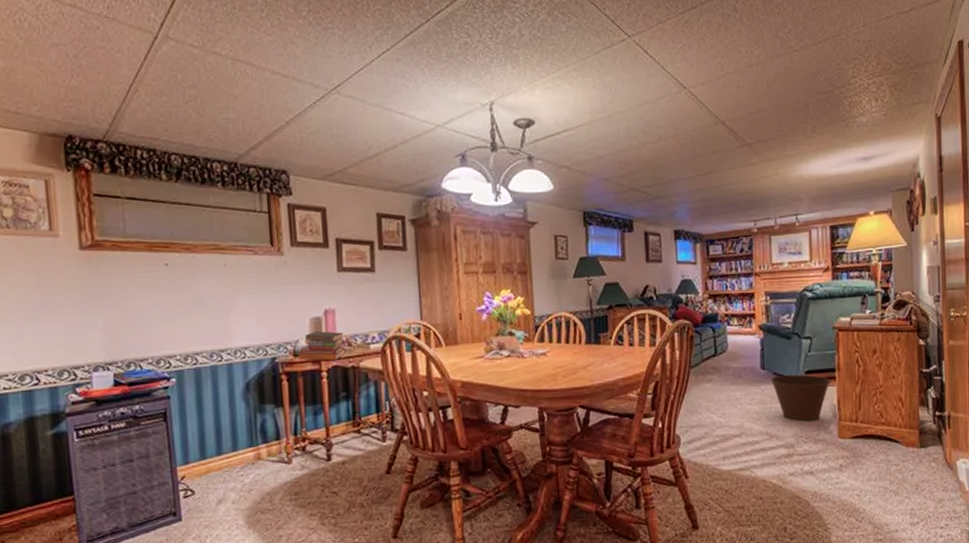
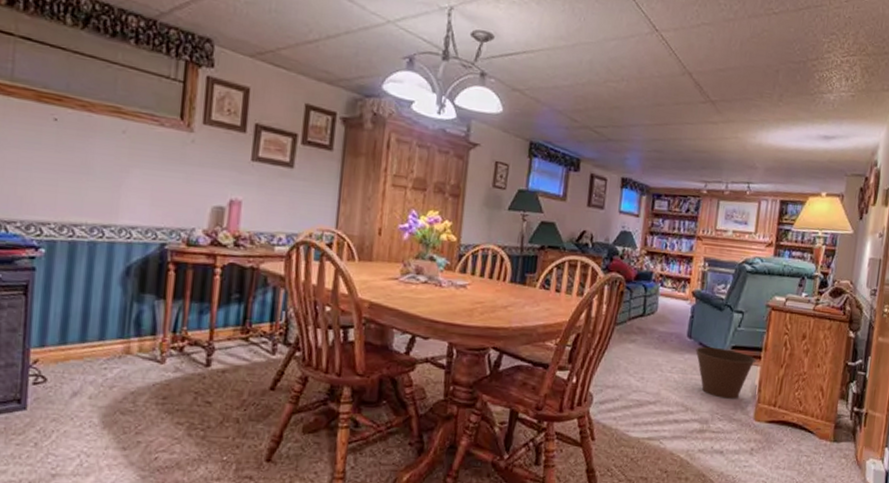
books: present [298,331,345,361] -> none [192,222,247,258]

